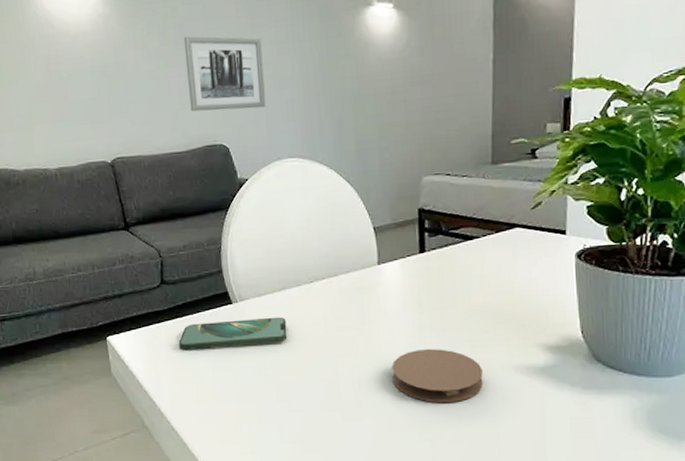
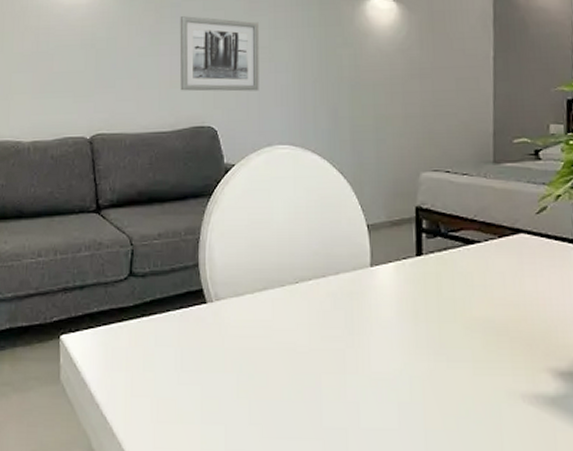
smartphone: present [178,316,288,351] -> none [141,321,266,357]
coaster: present [391,349,483,403] -> none [382,369,487,437]

